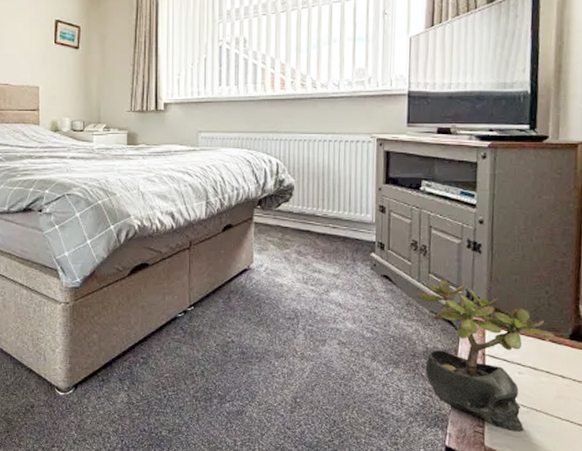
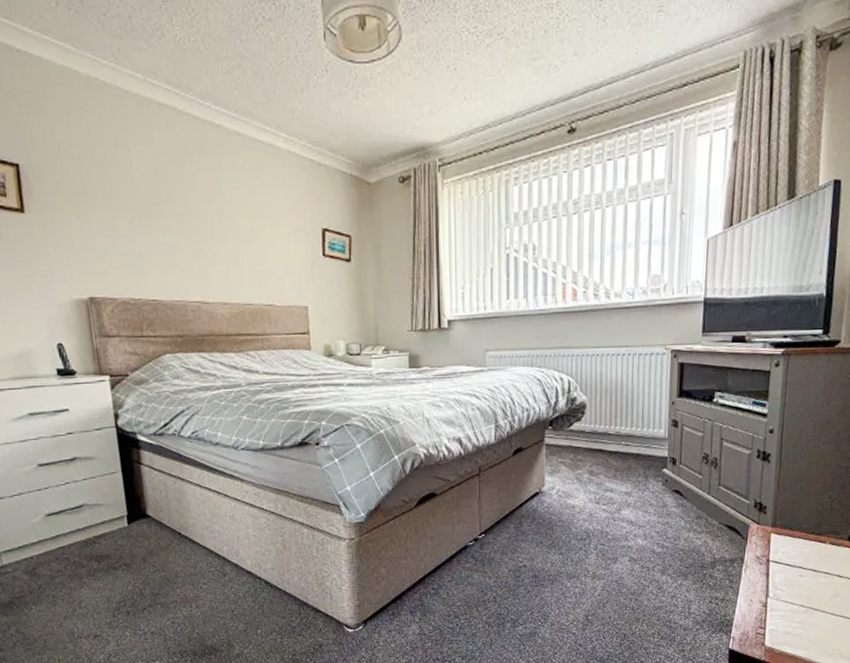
succulent plant: present [417,280,555,432] -> none [706,491,835,631]

